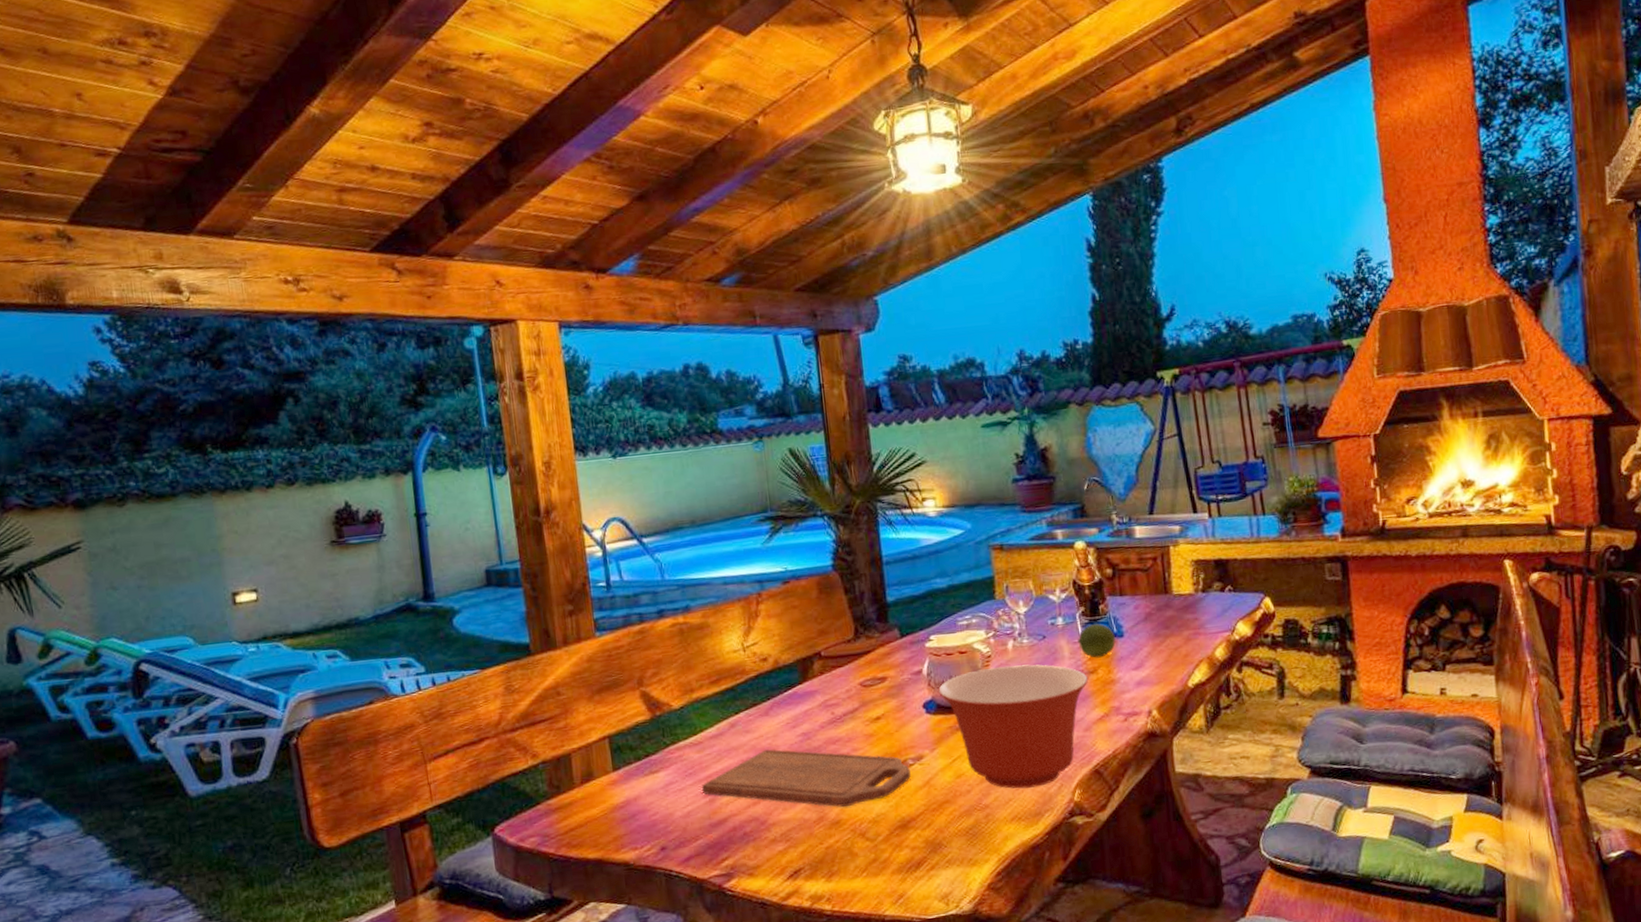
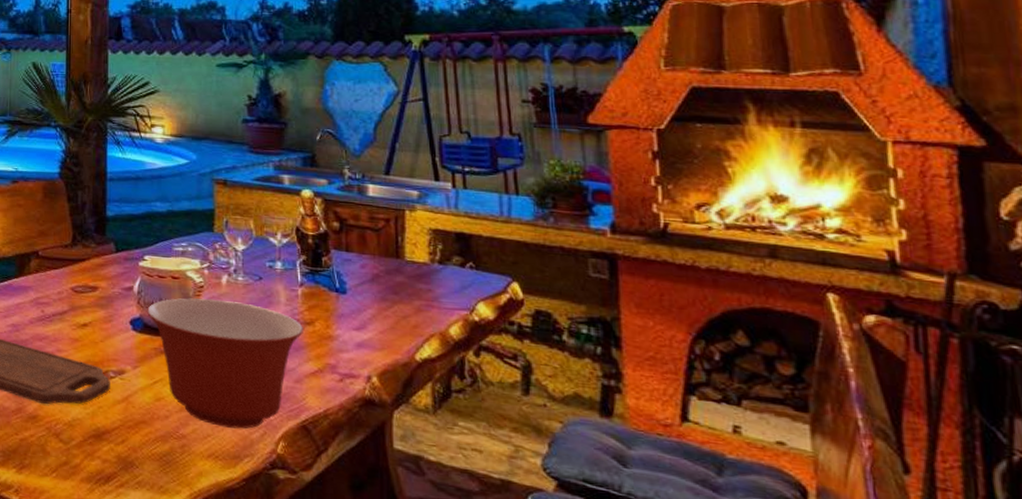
fruit: present [1077,624,1116,658] -> none [296,275,337,311]

